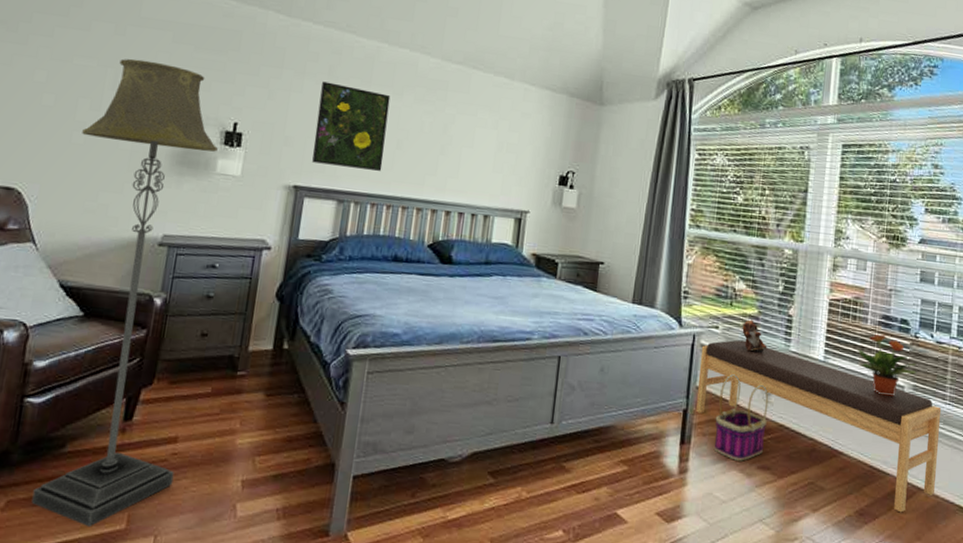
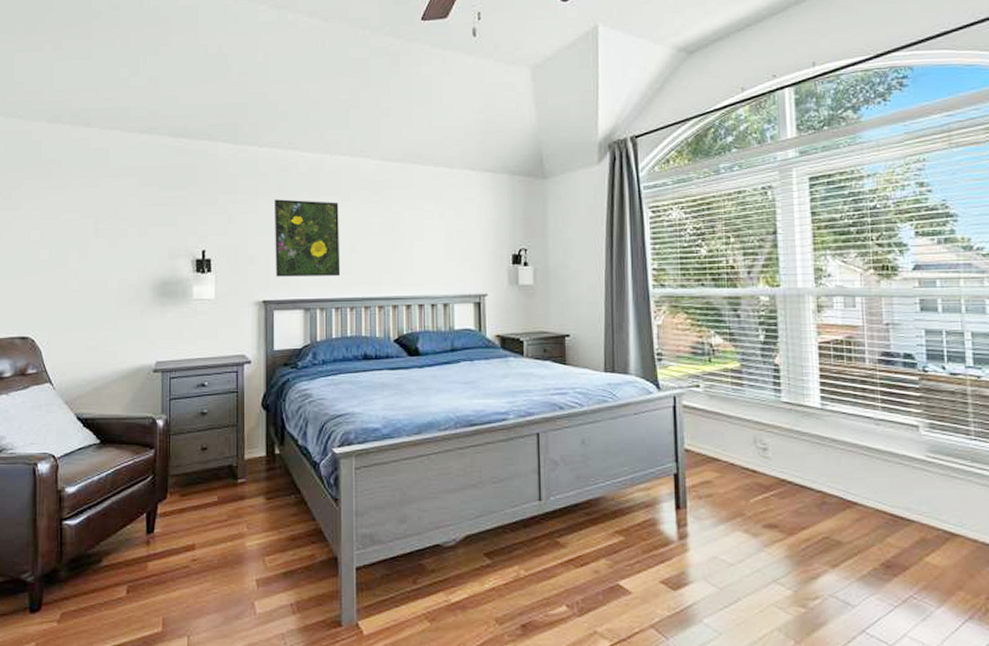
floor lamp: present [31,58,218,528] -> none [76,206,196,632]
bench: present [695,339,942,513] -> none [684,396,972,562]
basket: present [713,374,769,461] -> none [709,432,767,521]
plush toy: present [741,319,767,353] -> none [724,374,756,407]
potted plant: present [857,333,917,396] -> none [858,372,932,438]

